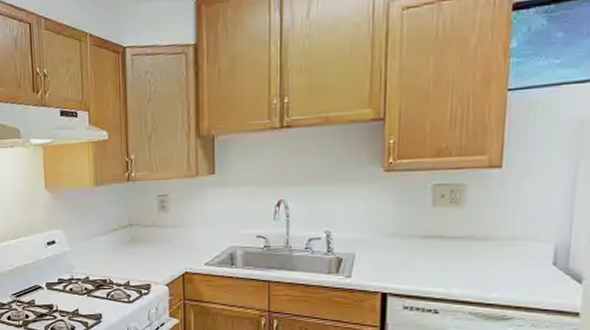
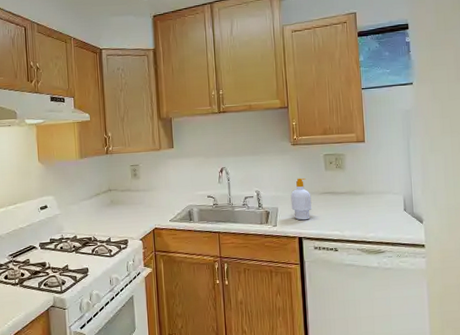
soap bottle: none [375,215,407,272] -> present [290,178,312,221]

